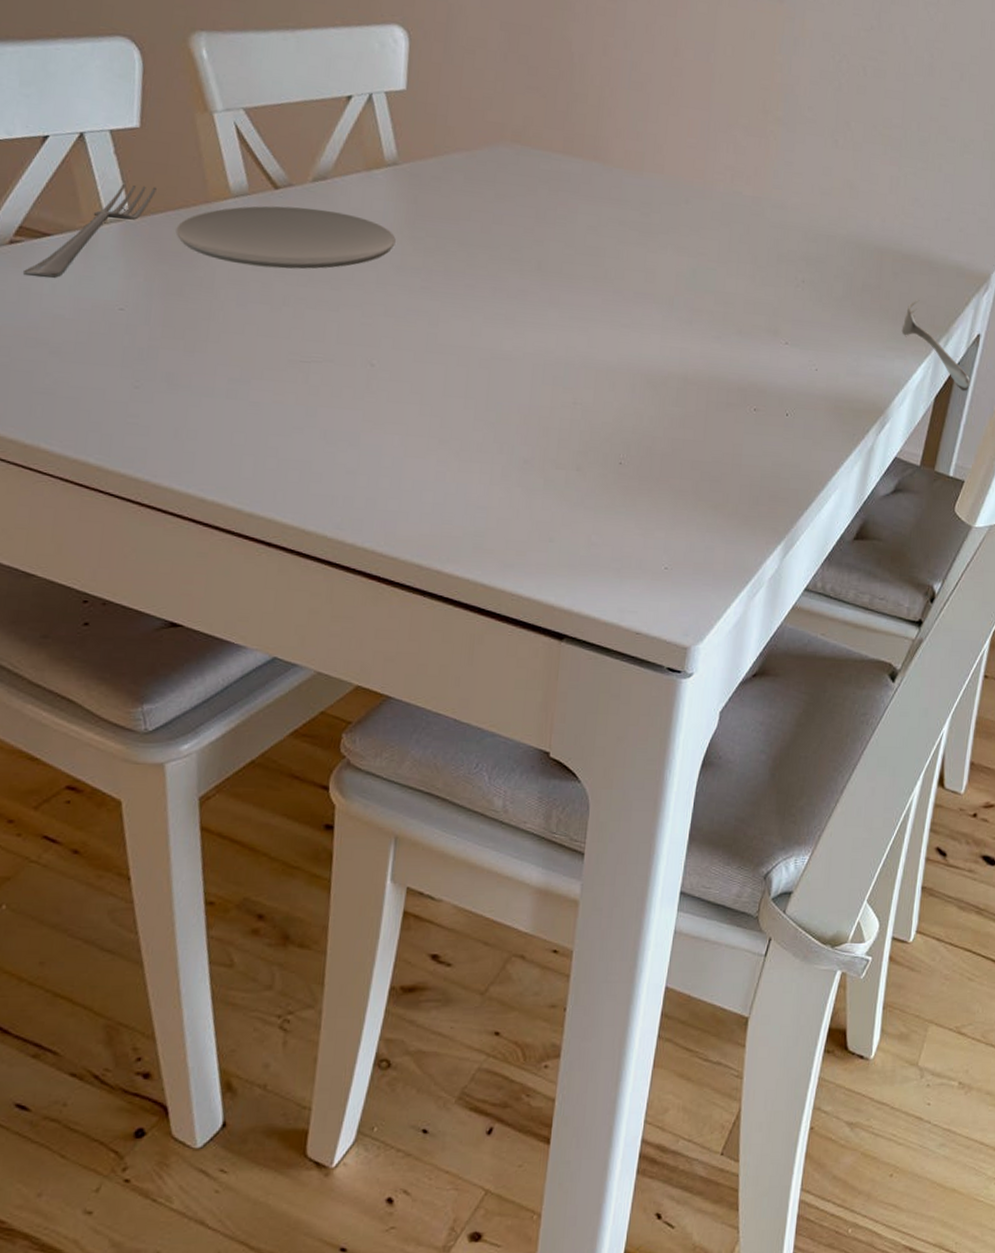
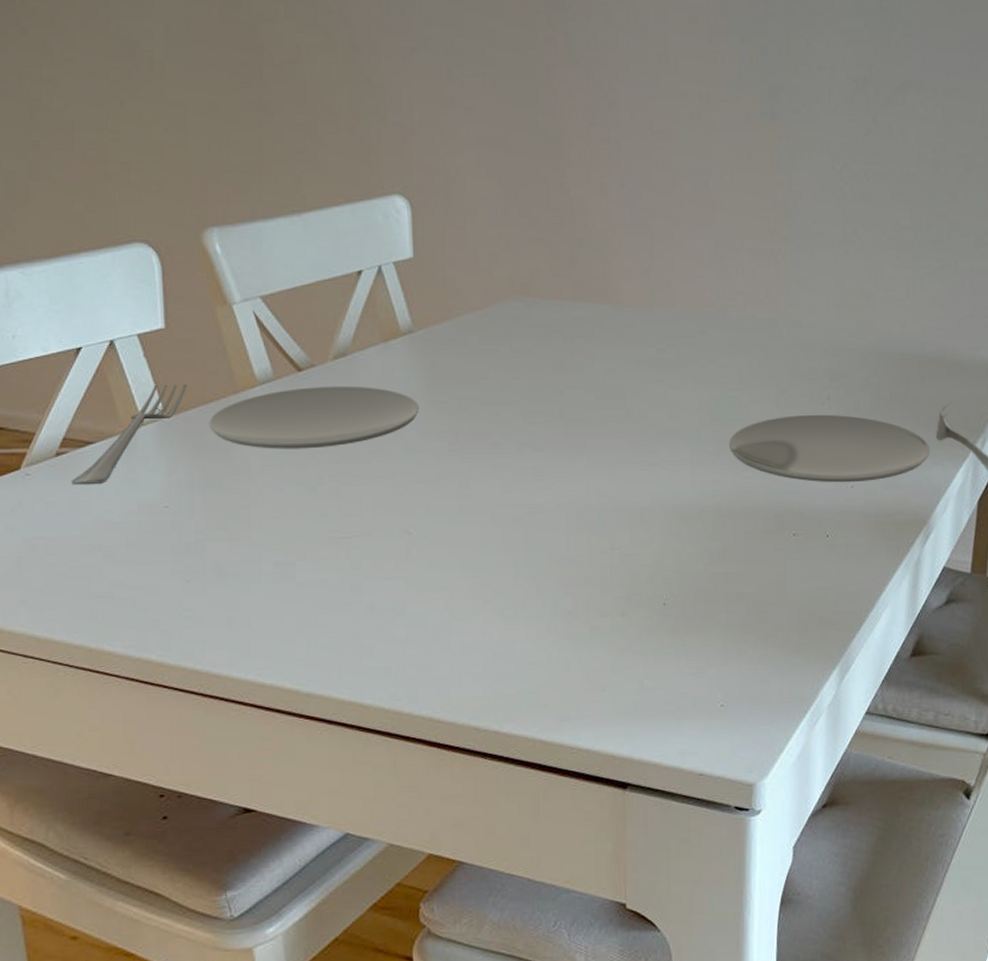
plate: none [700,293,895,367] -> present [728,414,930,483]

